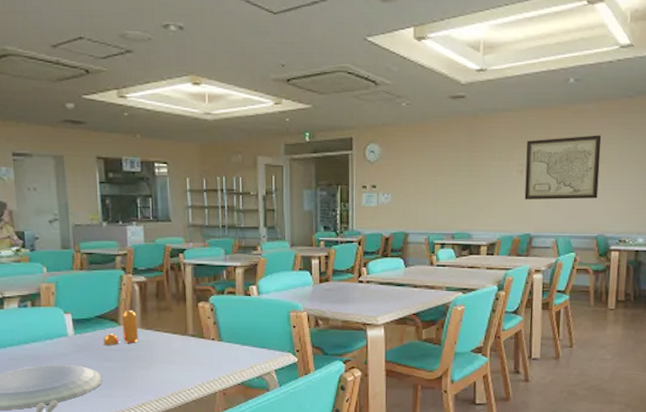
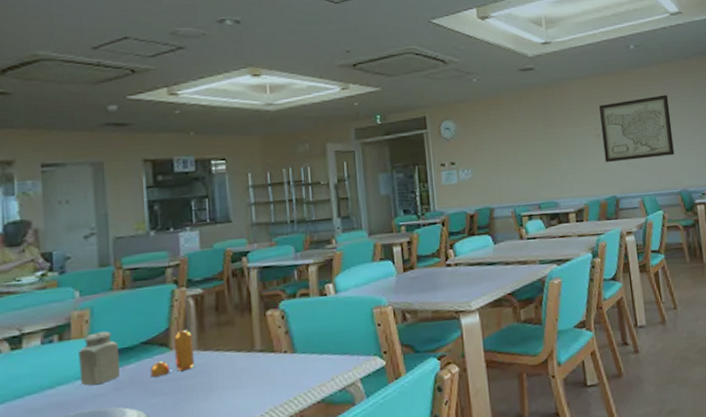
salt shaker: none [47,303,79,346] -> present [78,331,120,386]

